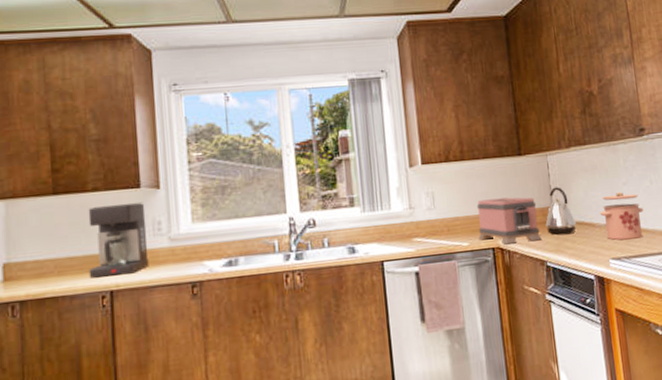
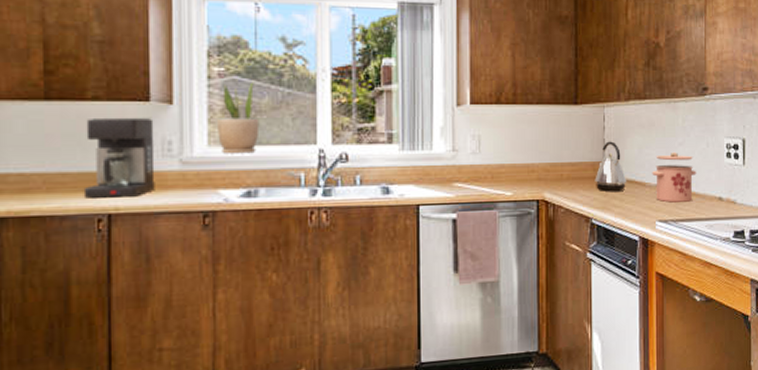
potted plant: none [199,162,236,229] -> present [218,82,260,154]
toaster: present [476,197,542,245] -> none [523,148,589,198]

